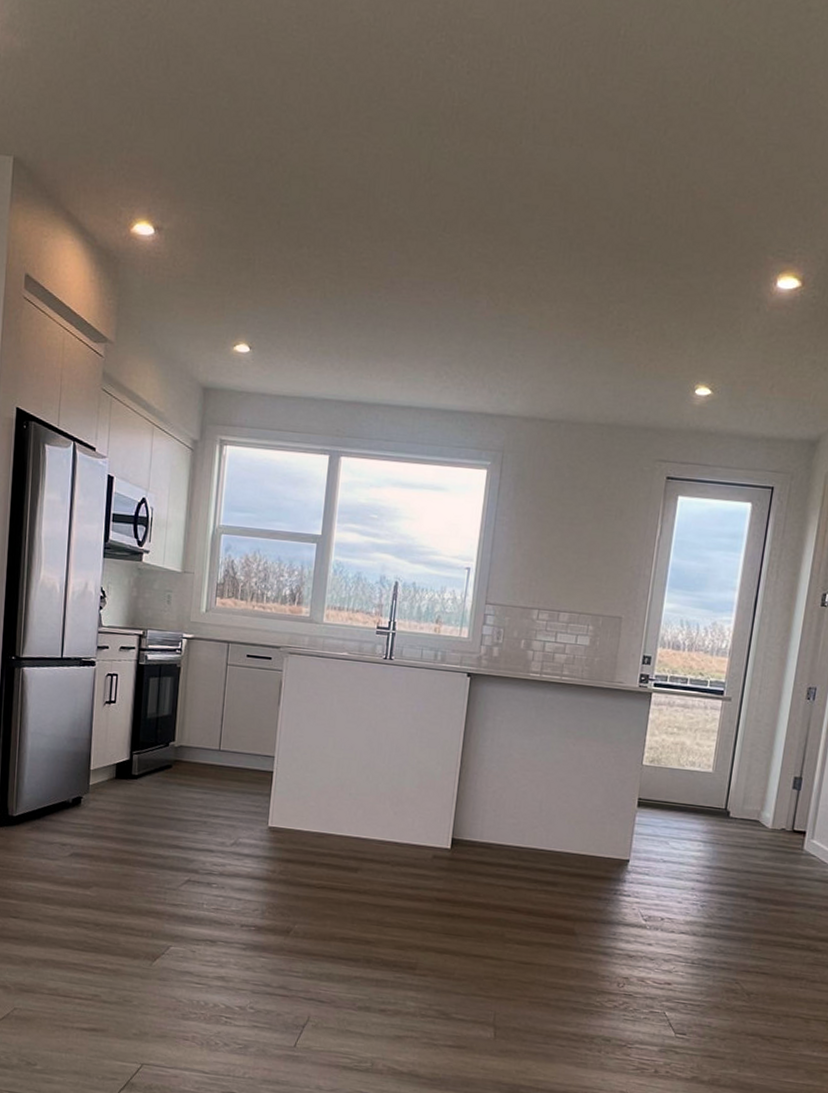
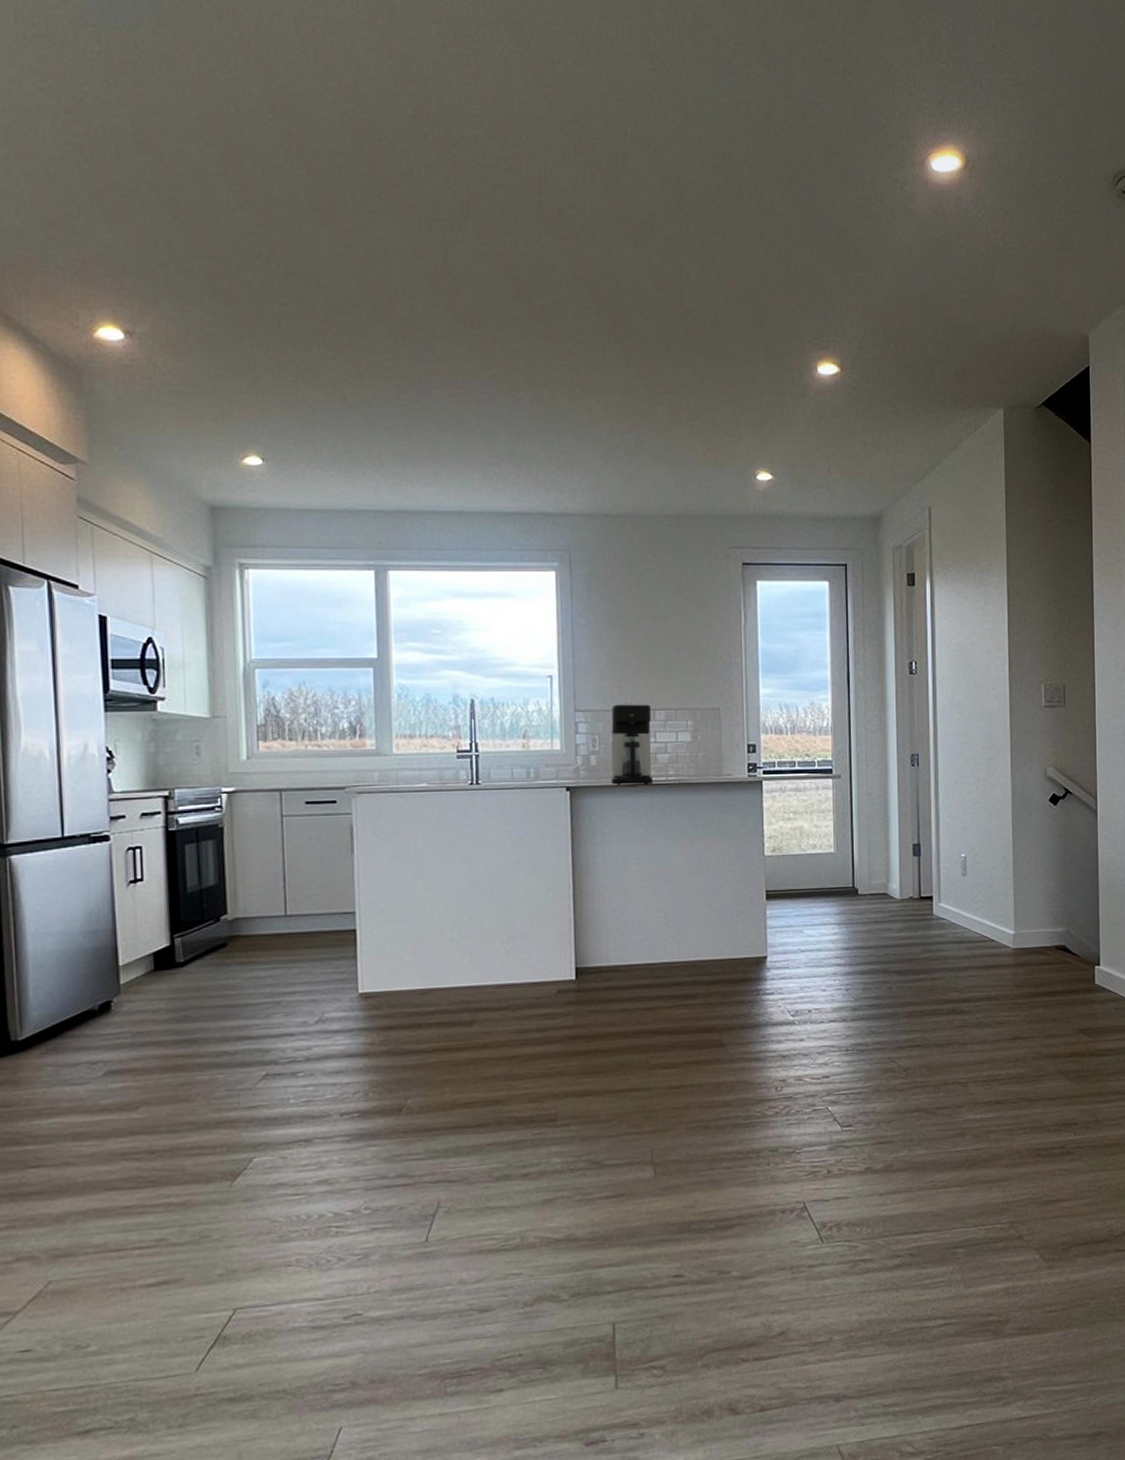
coffee maker: none [509,601,556,682] -> present [611,704,653,786]

